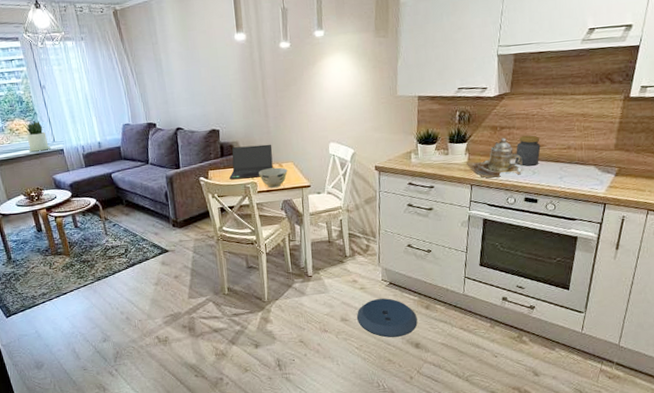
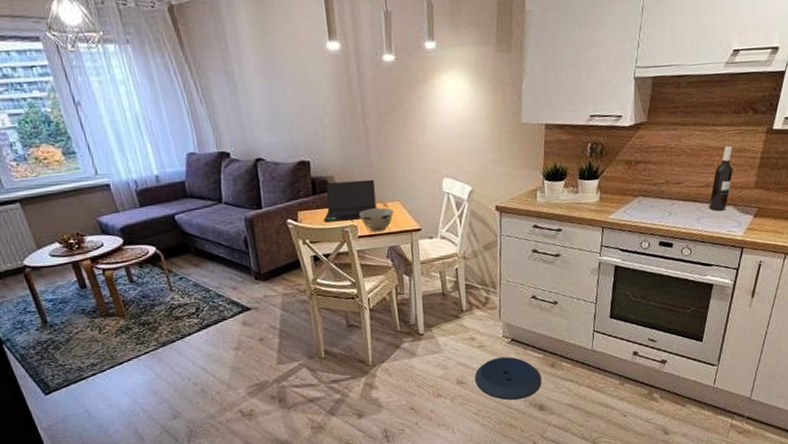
planter: present [23,120,51,152] -> none [52,147,93,188]
teapot: present [465,138,523,178] -> none [597,174,659,220]
jar: present [515,135,541,167] -> none [650,171,678,207]
wine bottle: none [571,111,593,171] -> present [709,145,733,212]

